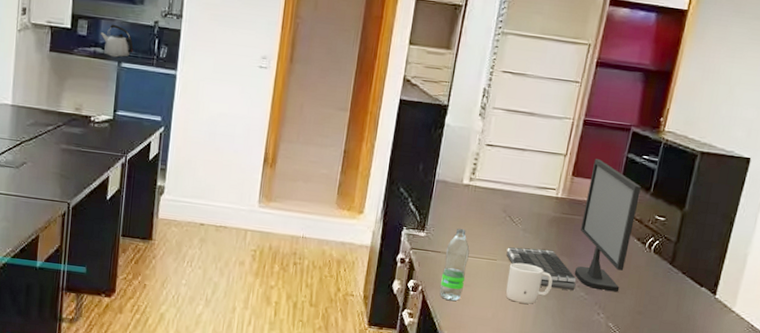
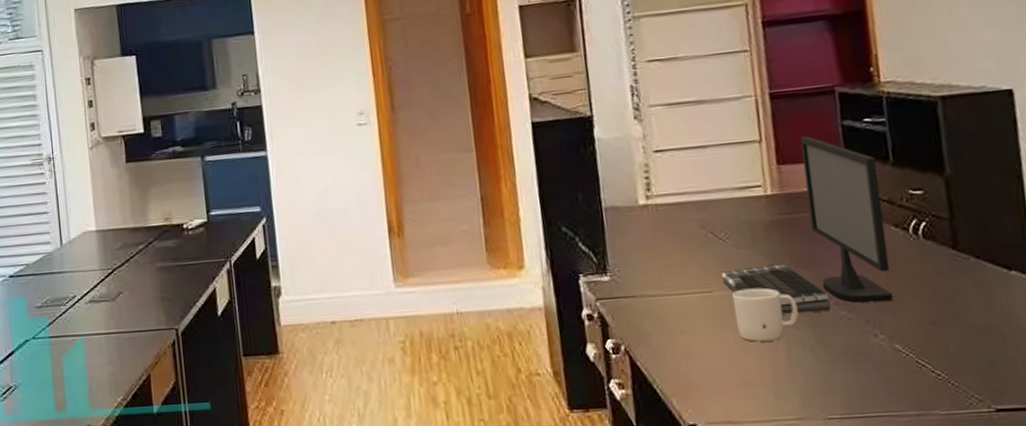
kettle: present [100,24,134,57] -> none [176,116,215,153]
bottle: present [439,228,470,302] -> none [641,260,680,358]

